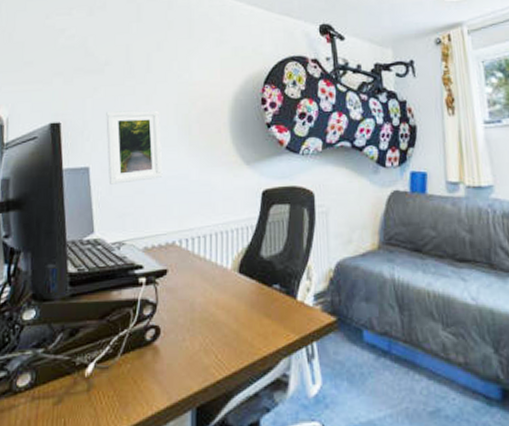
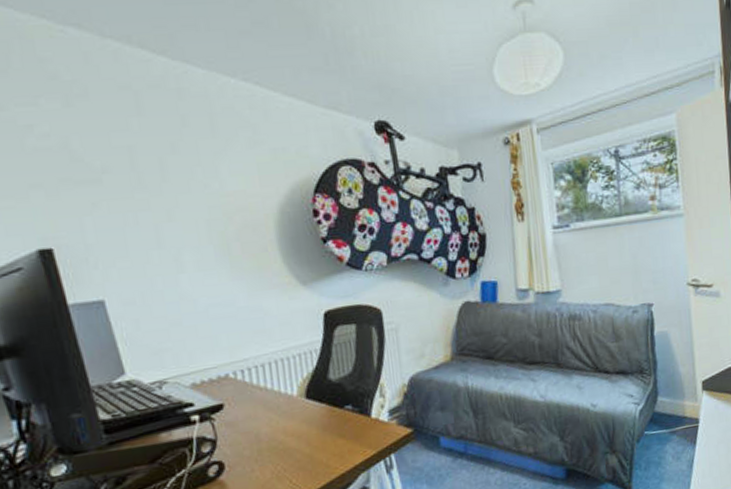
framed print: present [106,110,163,185] -> none [115,228,203,319]

